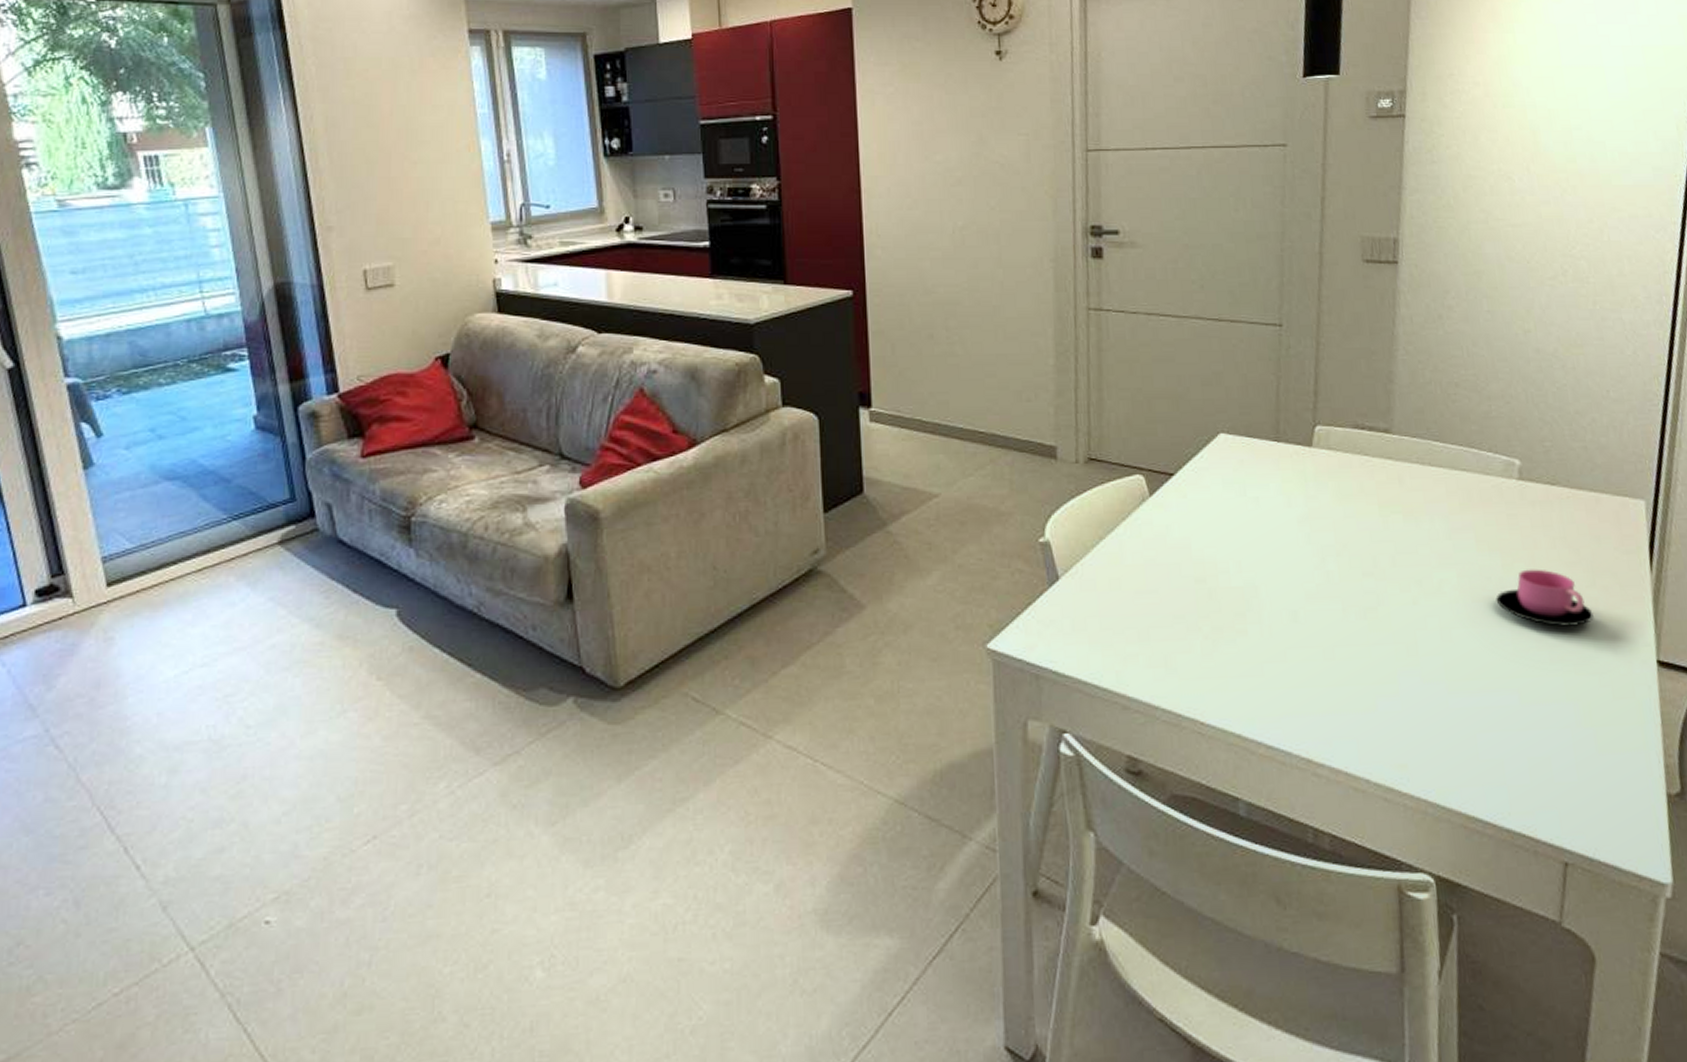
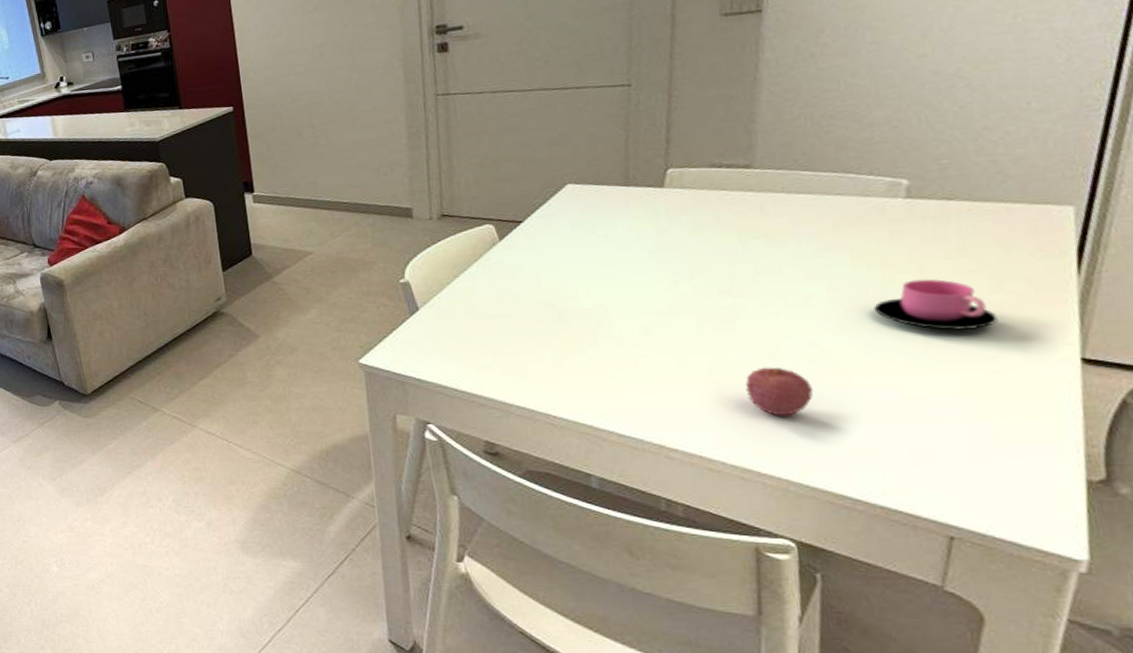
fruit: none [1386,664,1447,723] -> present [745,367,814,416]

